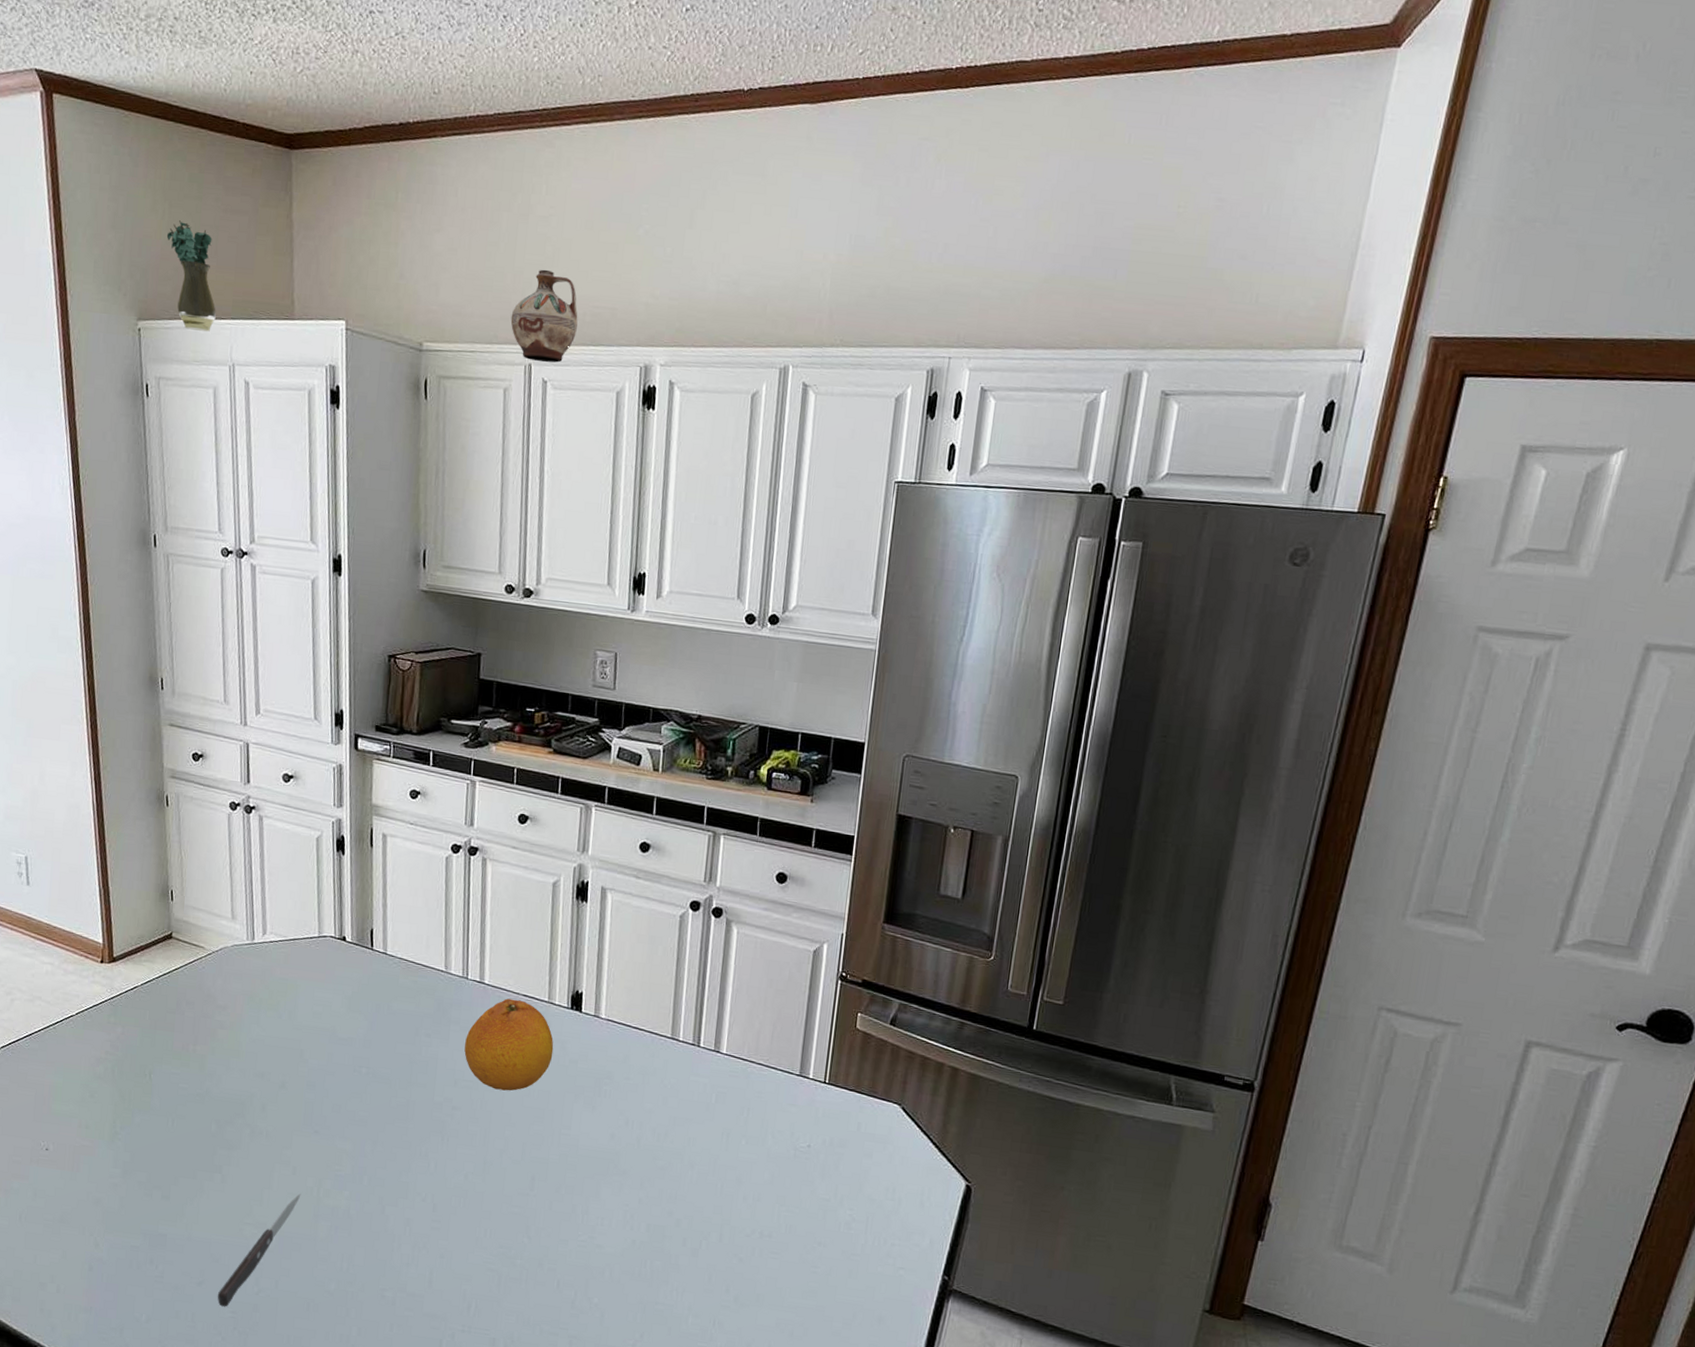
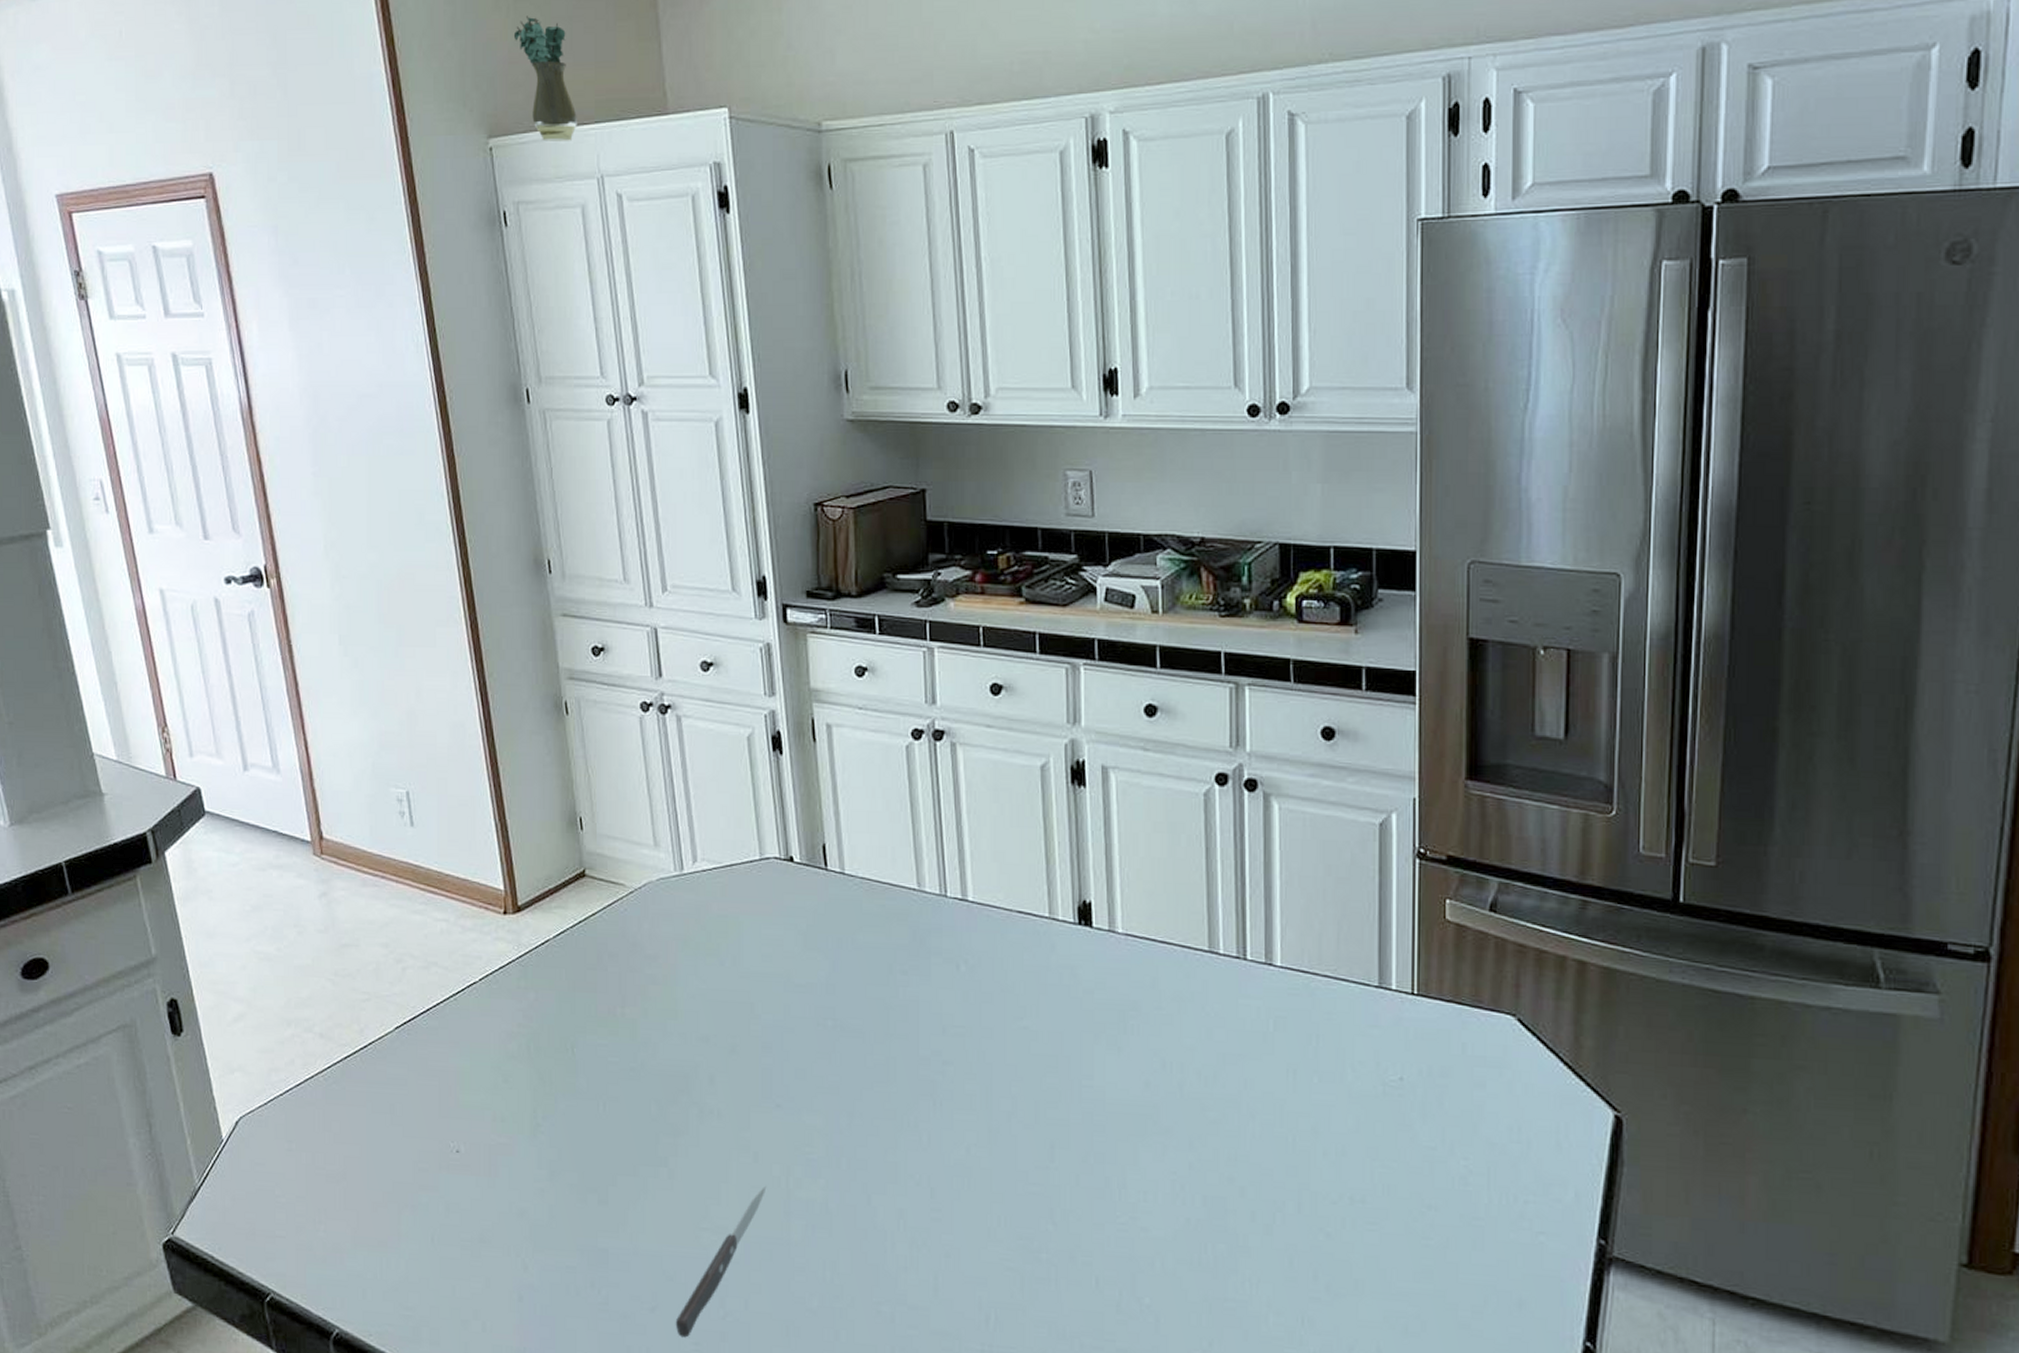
fruit: present [464,998,554,1091] -> none [951,917,1062,1036]
ceramic jug: present [510,269,578,363] -> none [923,16,1004,128]

